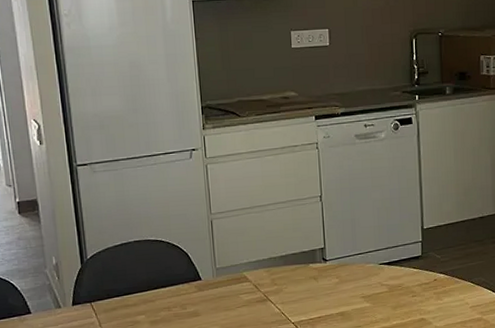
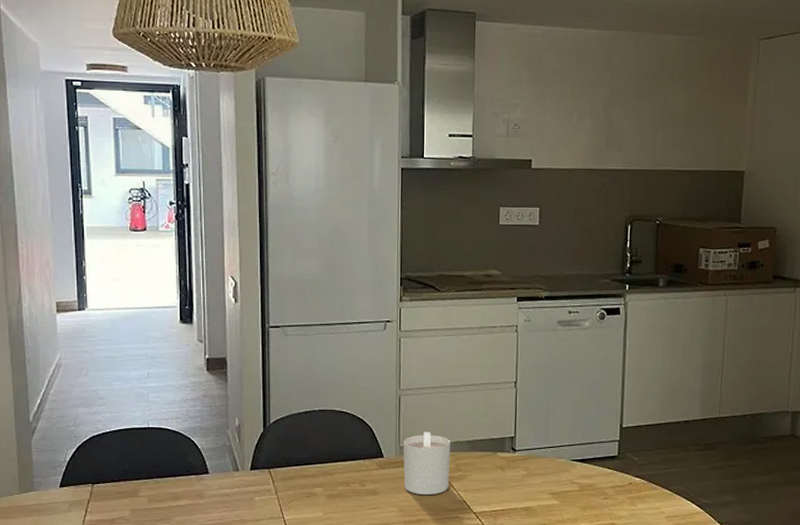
candle: none [219,251,266,312] -> present [403,432,451,496]

